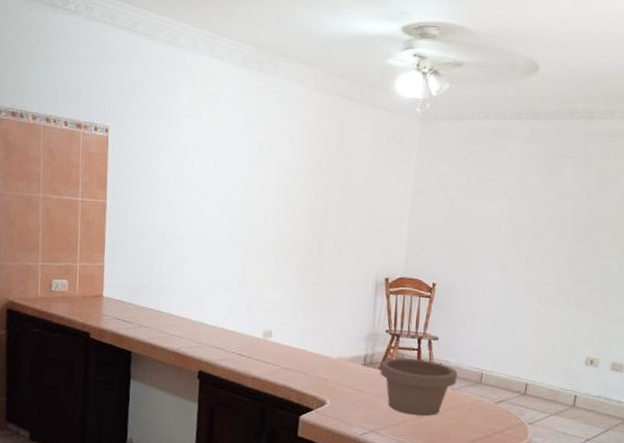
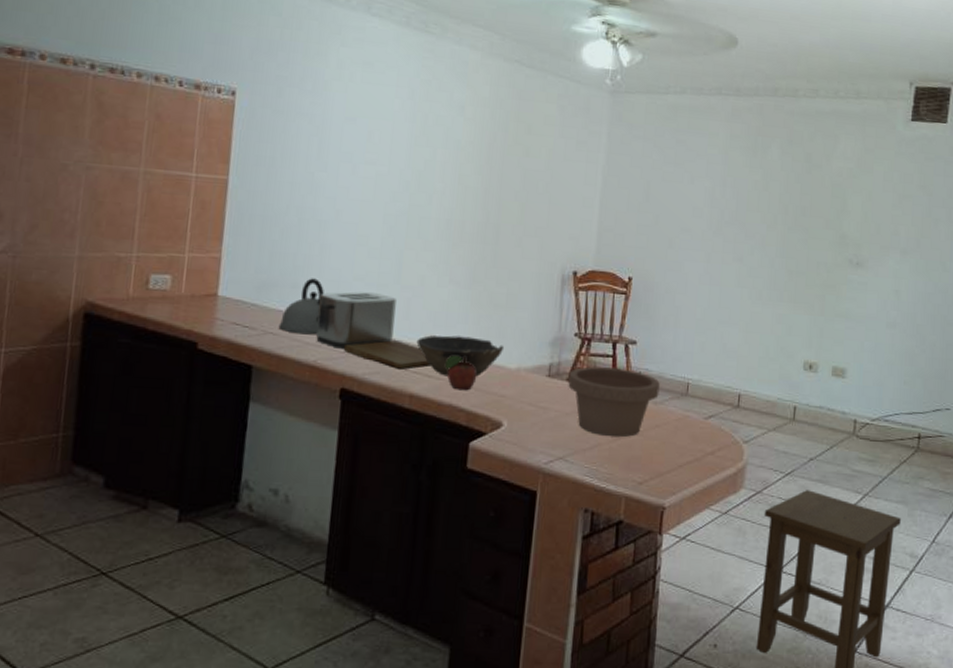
kettle: none [150,283,184,329] -> present [278,278,324,335]
toaster: none [178,294,240,340] -> present [316,291,396,349]
cutting board: none [200,333,268,358] -> present [344,340,431,371]
bowl: none [257,330,328,364] -> present [416,335,505,377]
fruit: none [280,346,305,375] -> present [445,355,476,391]

